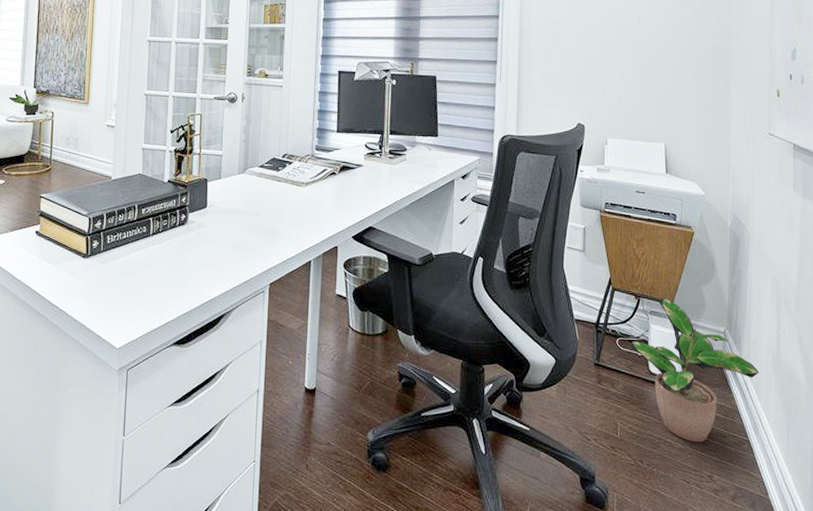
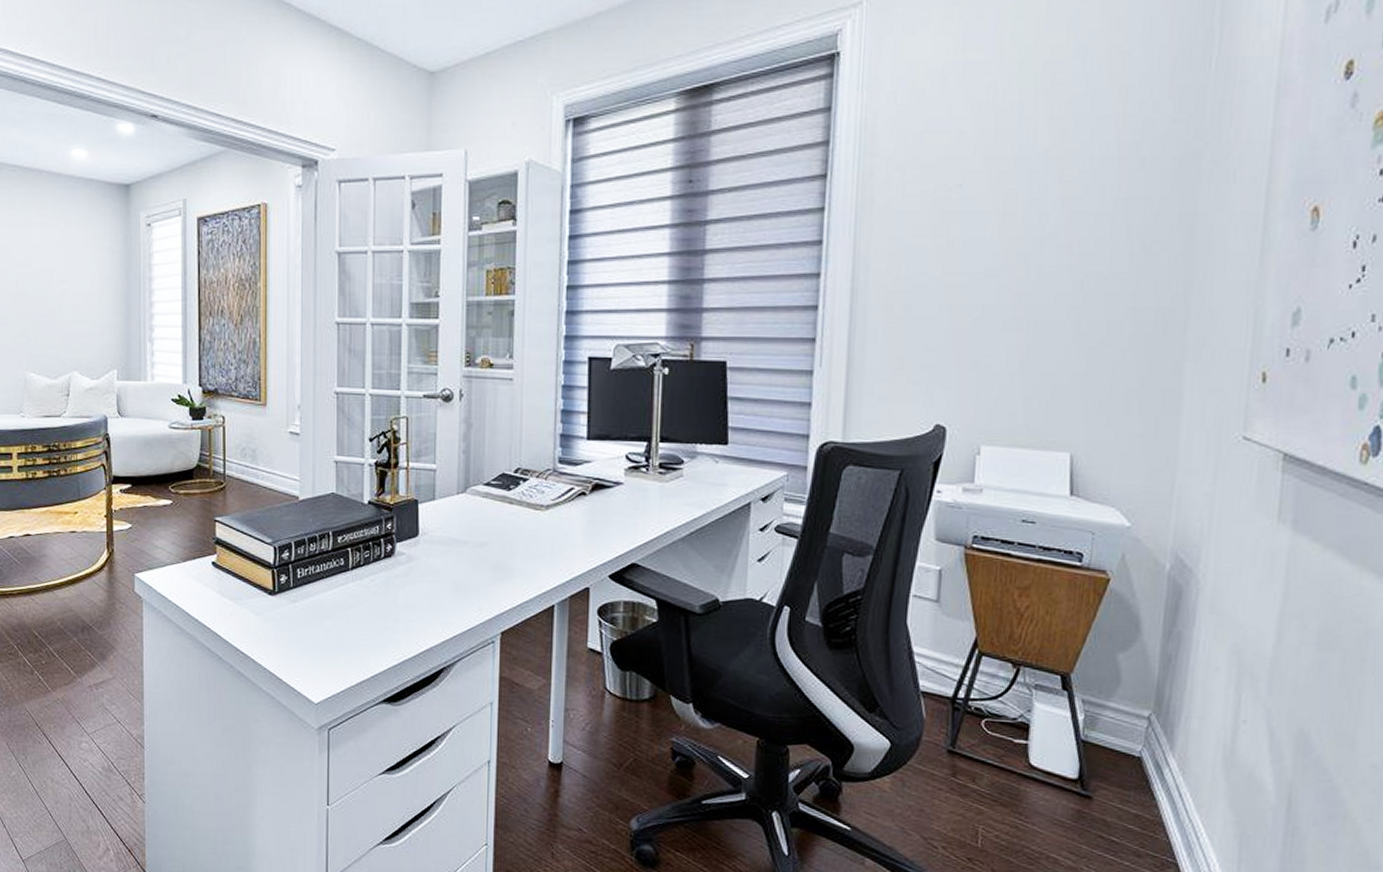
potted plant: present [631,298,759,443] -> none [1003,668,1200,862]

